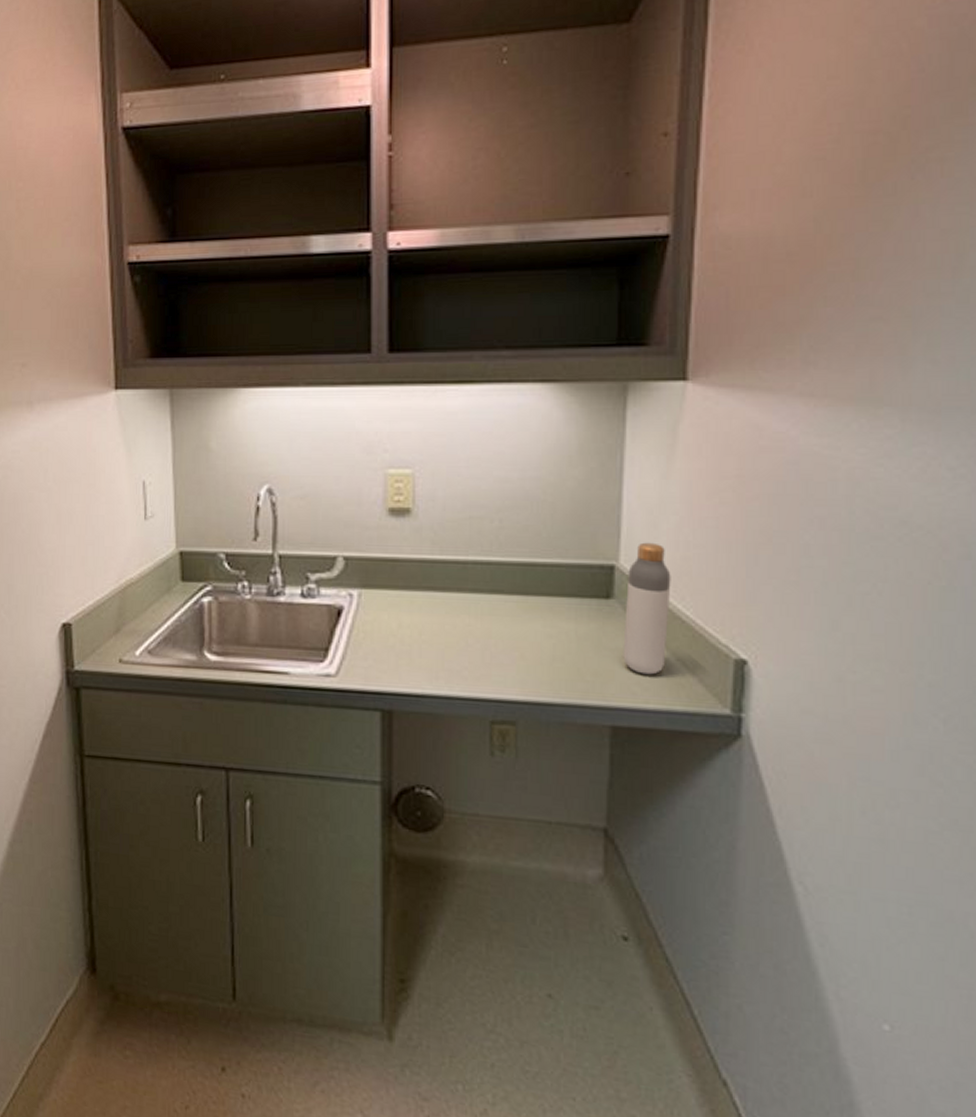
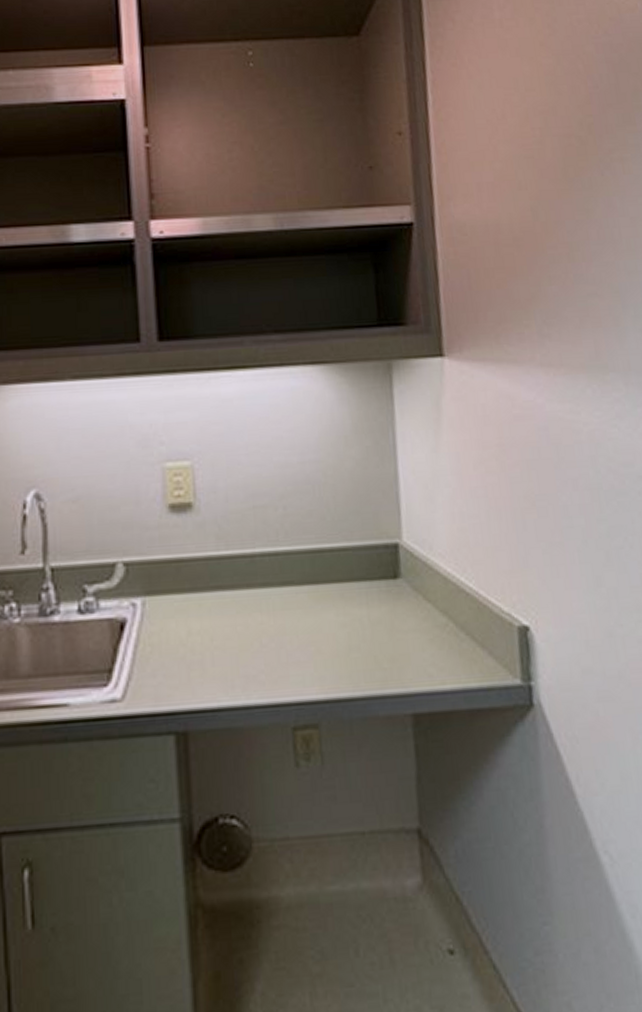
bottle: present [623,542,671,675] -> none [411,516,456,654]

